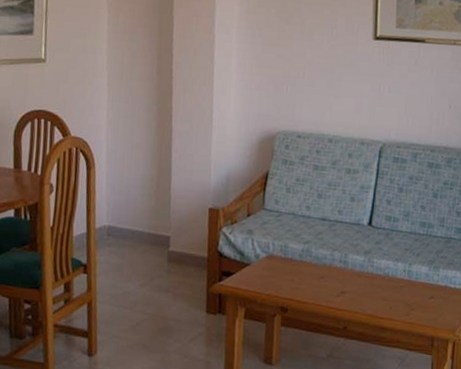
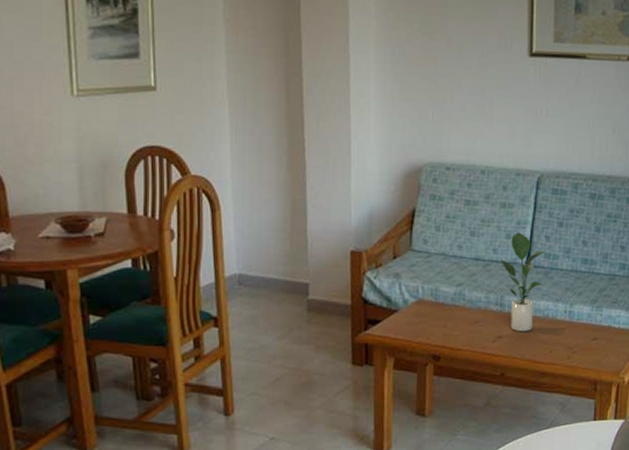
potted plant: none [345,196,387,289] -> present [501,232,546,332]

